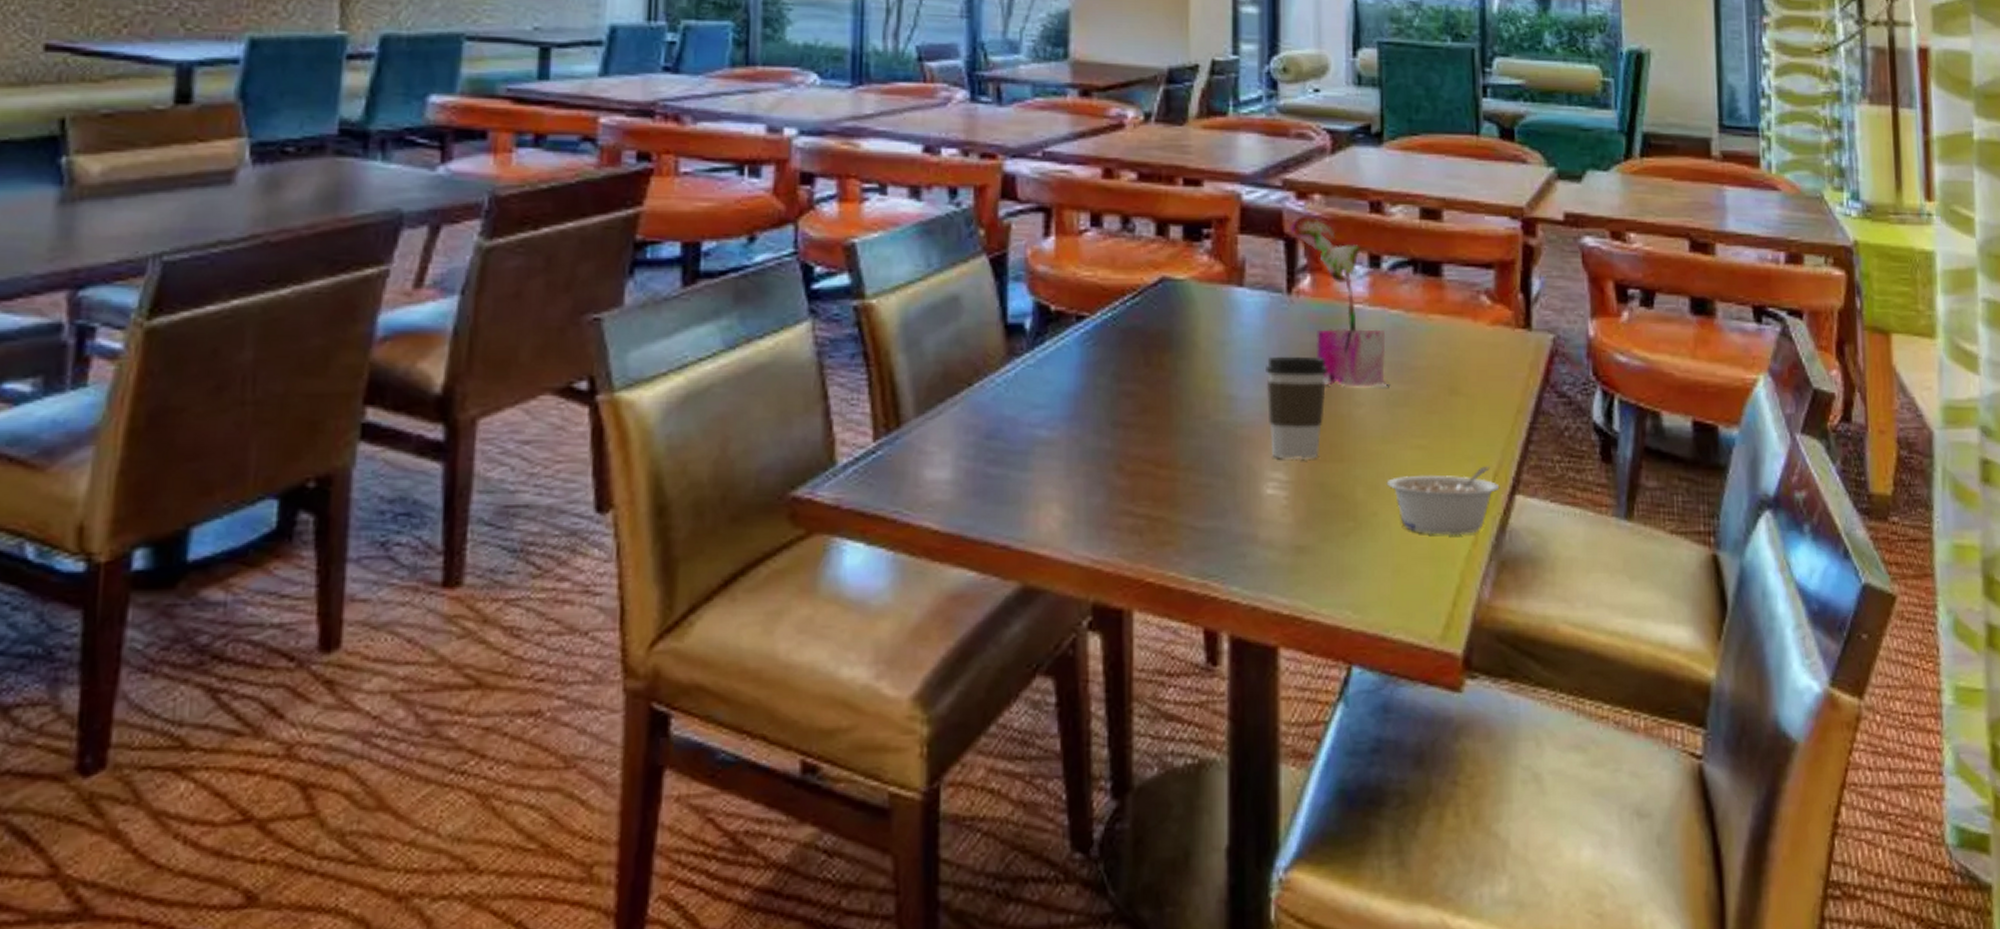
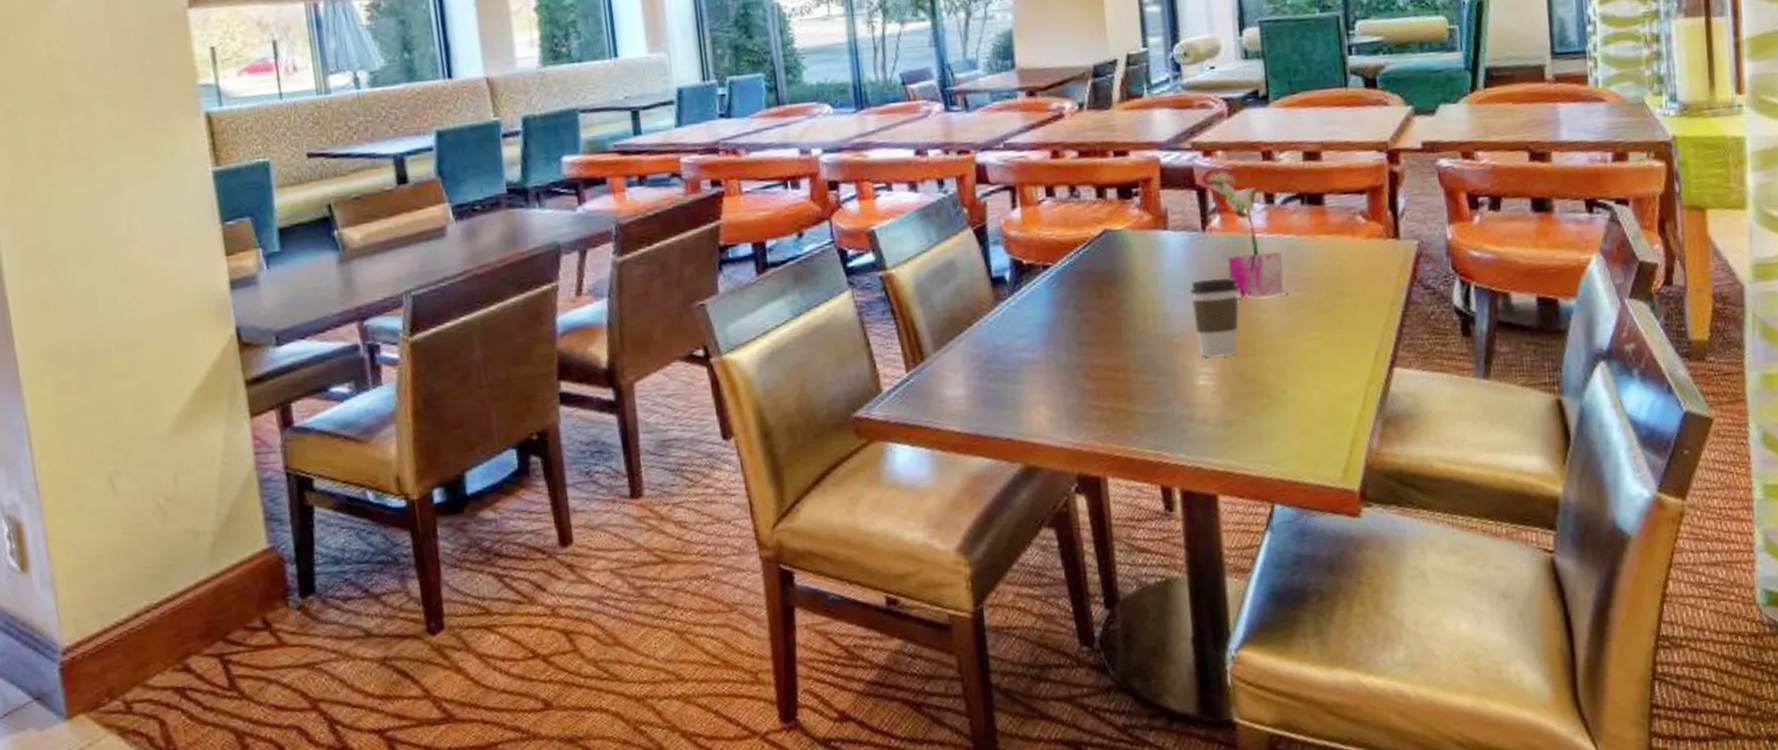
legume: present [1386,466,1500,536] -> none [1291,348,1381,404]

